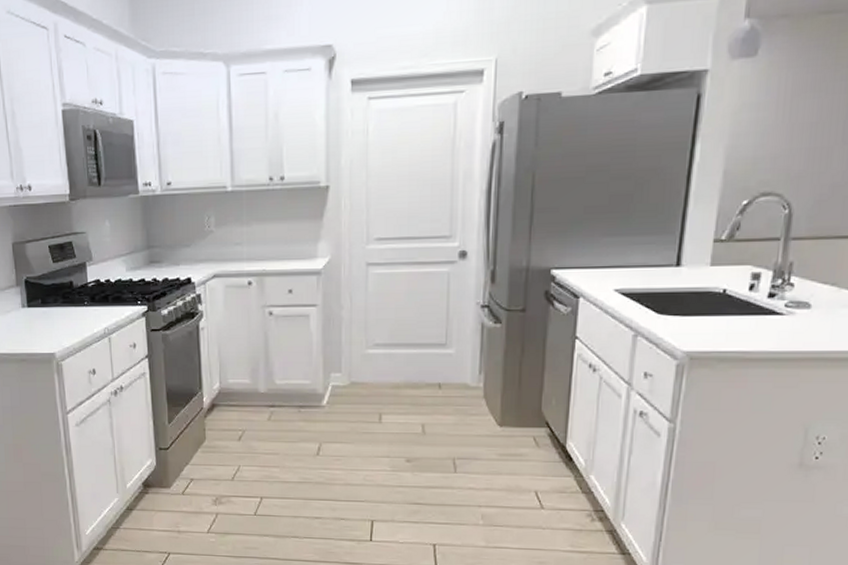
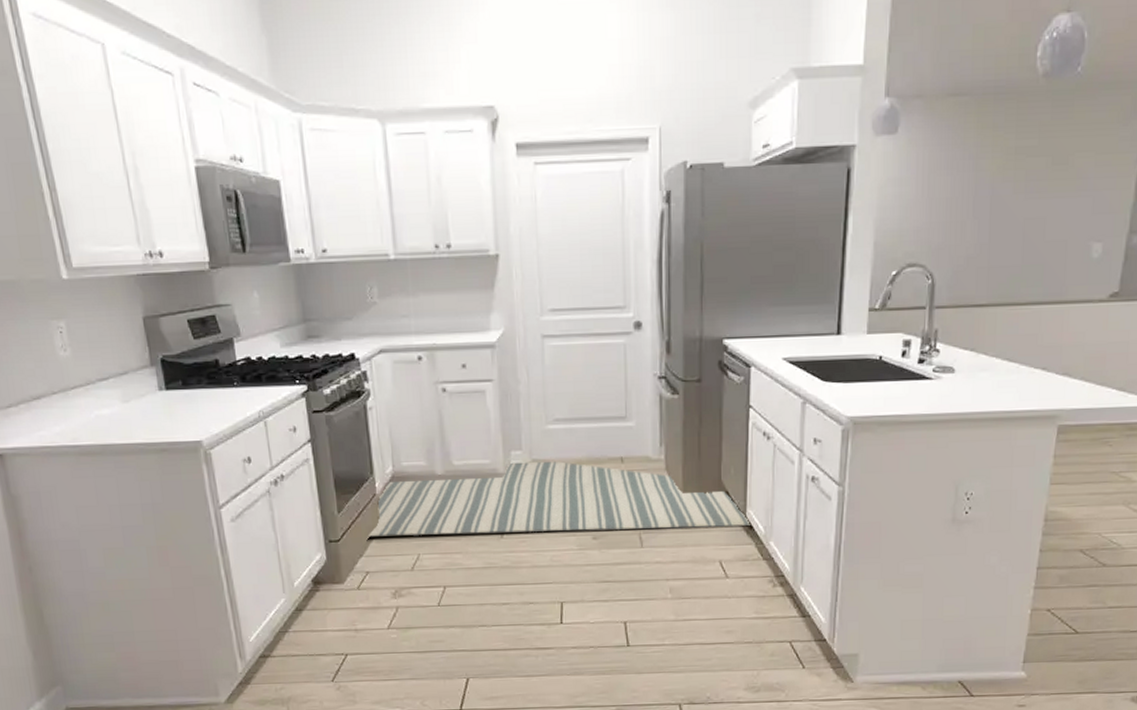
rug: none [192,384,570,457] -> present [366,460,750,537]

